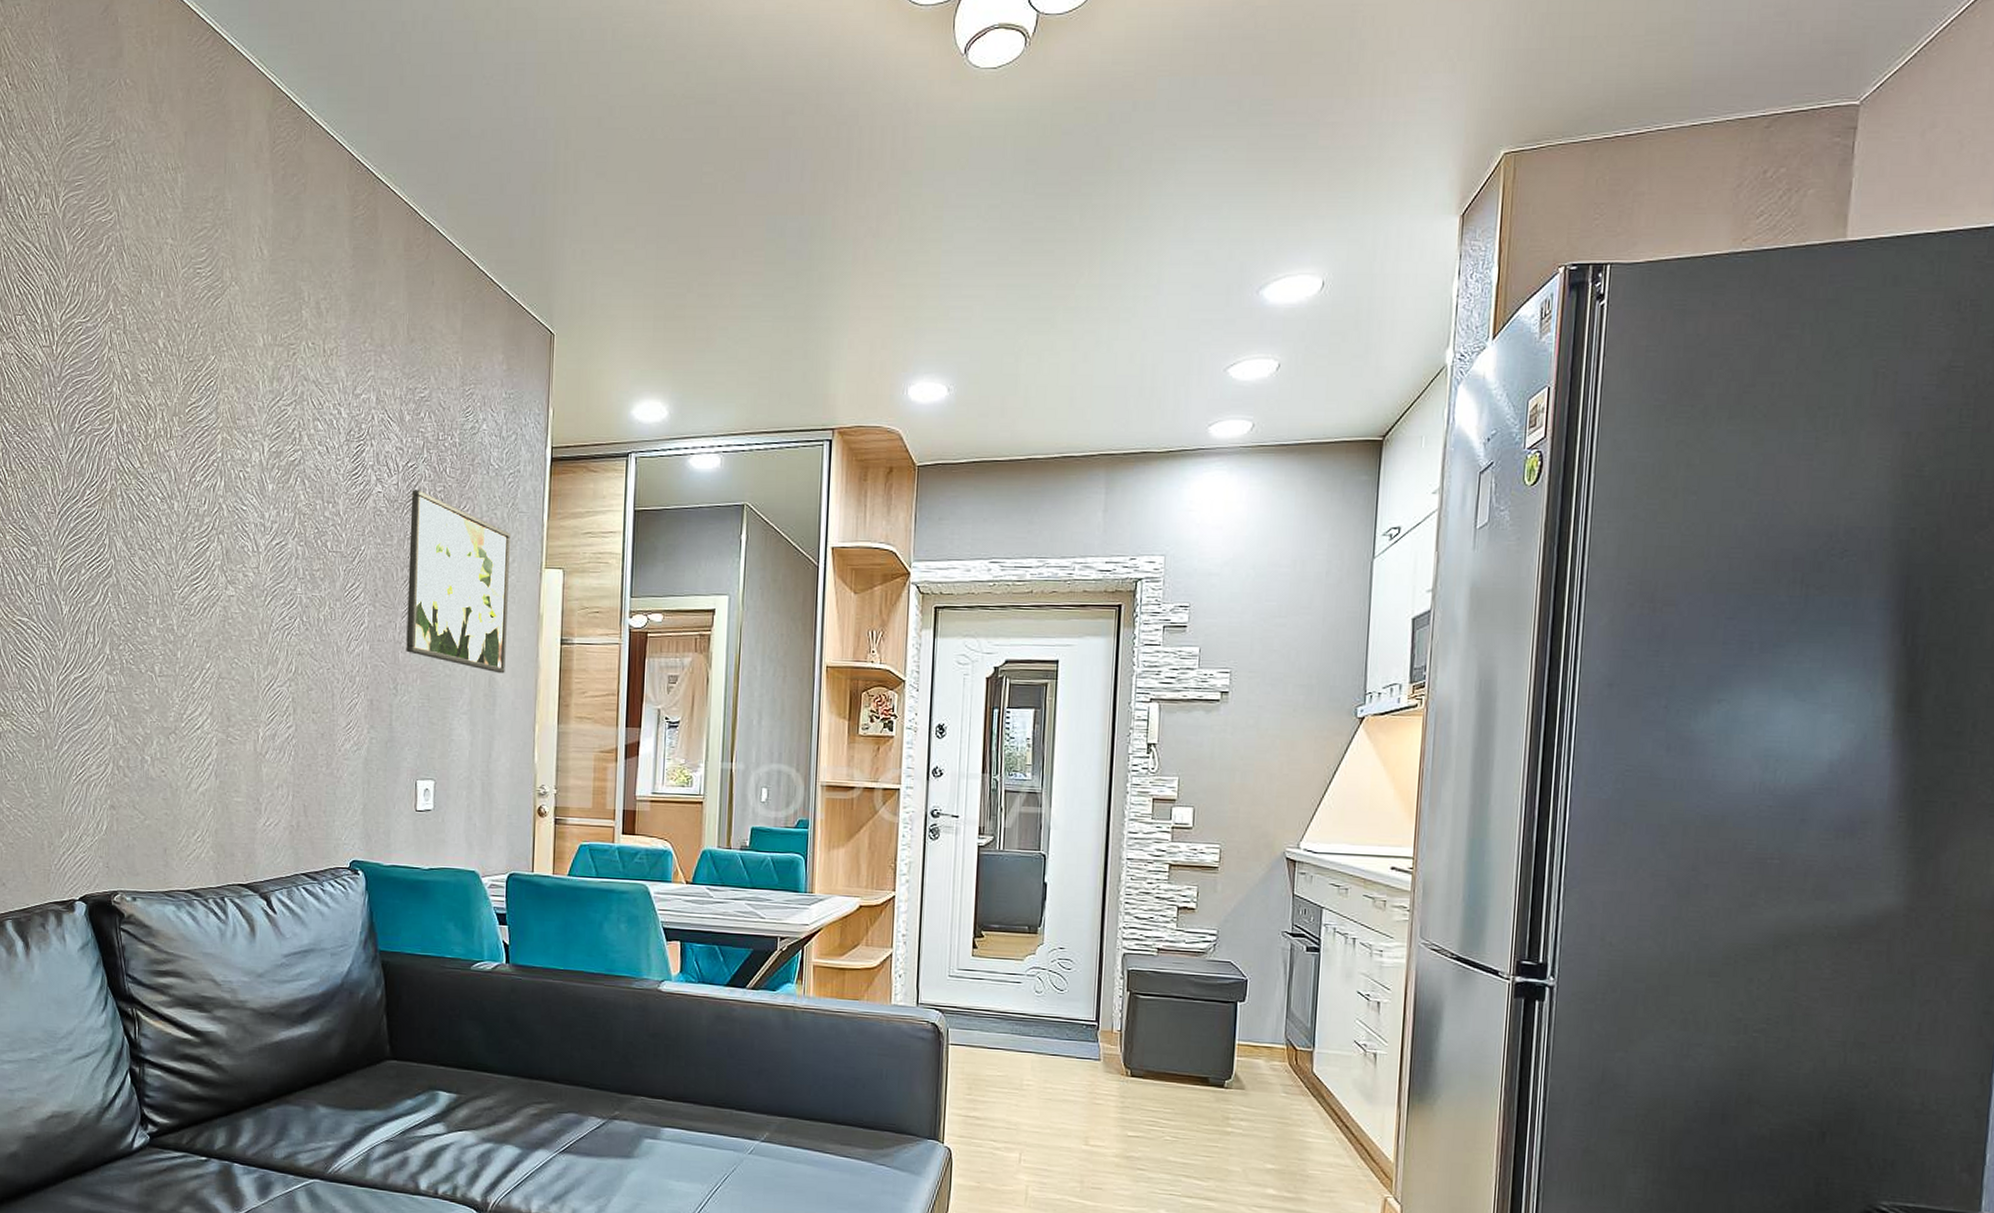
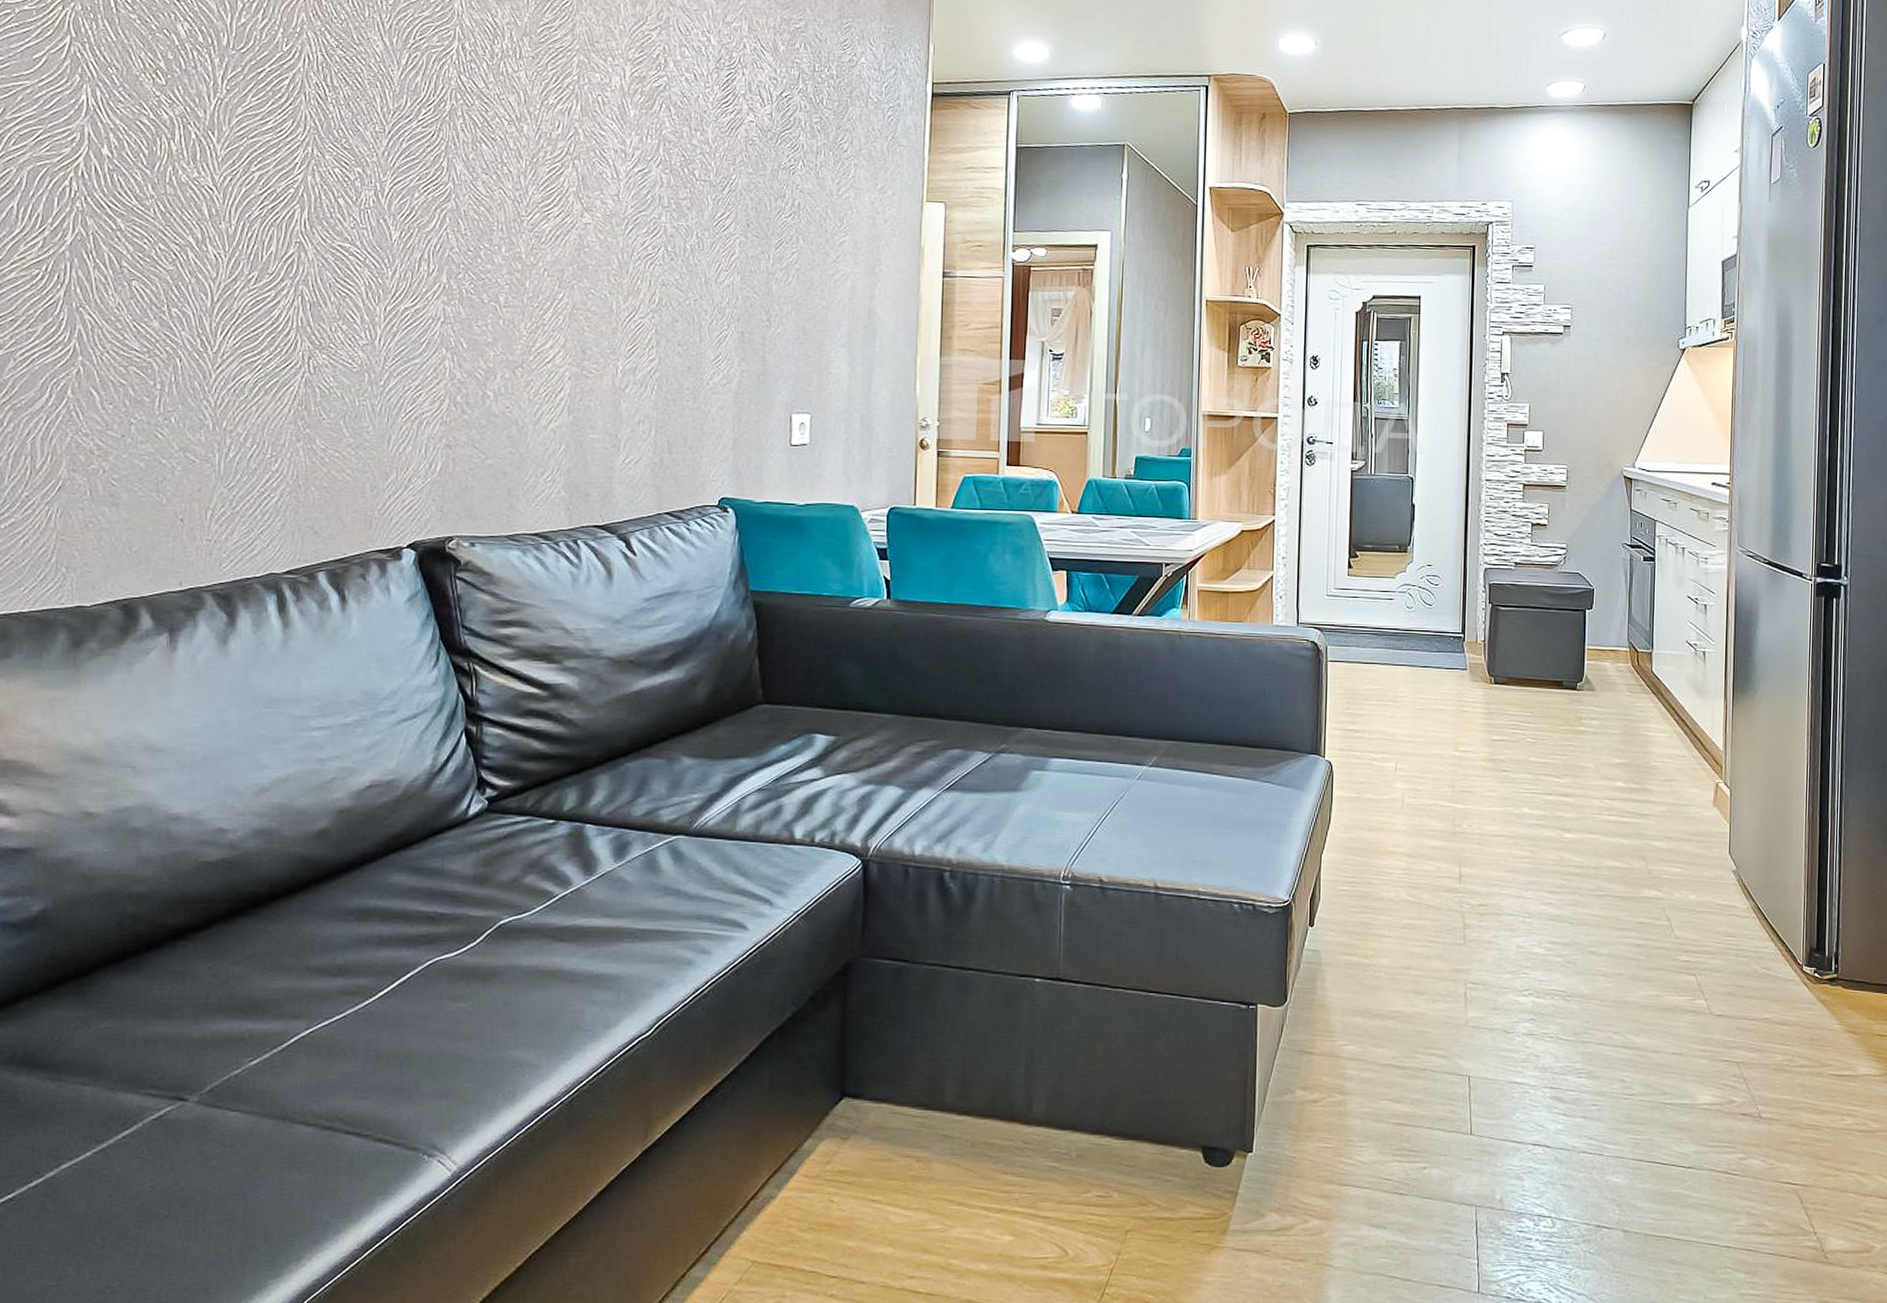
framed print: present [406,489,510,674] -> none [780,120,890,306]

